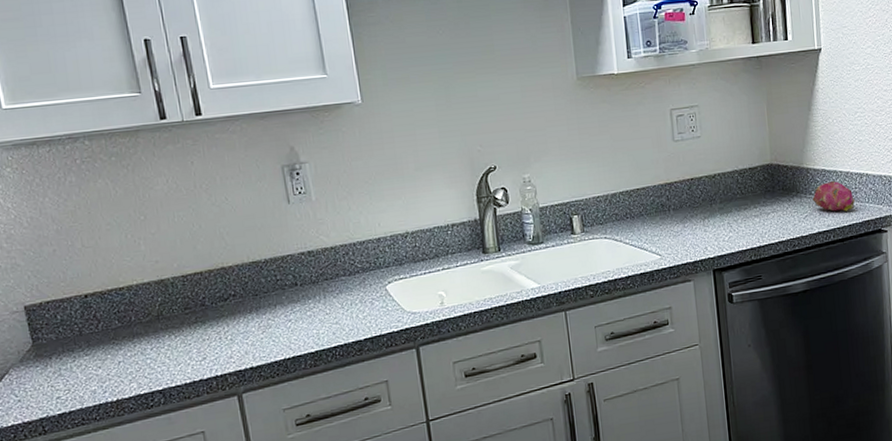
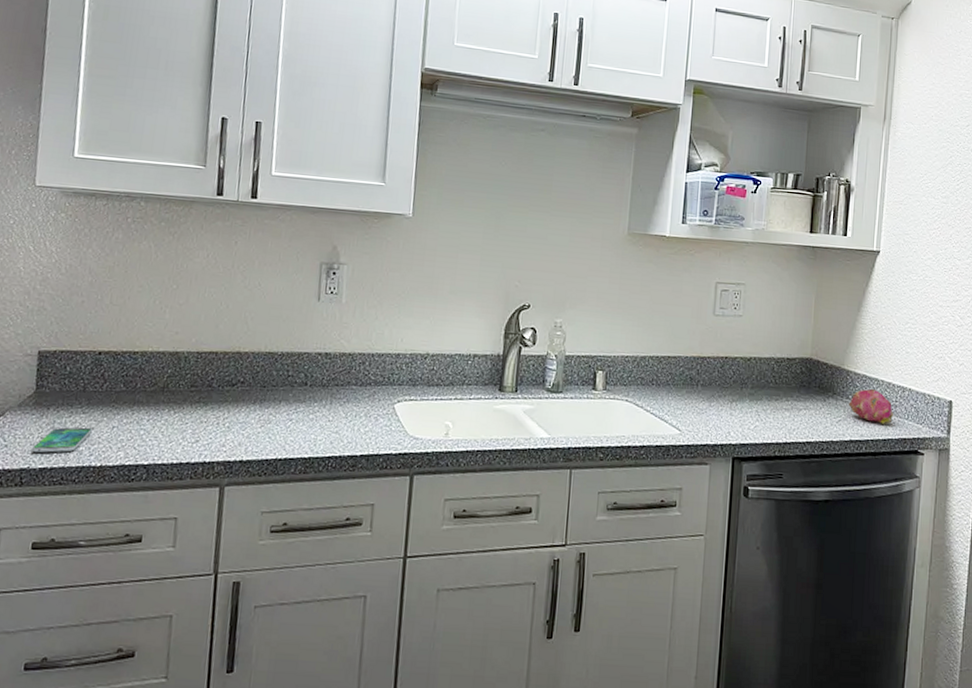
smartphone: none [46,367,101,401] -> present [32,427,94,453]

